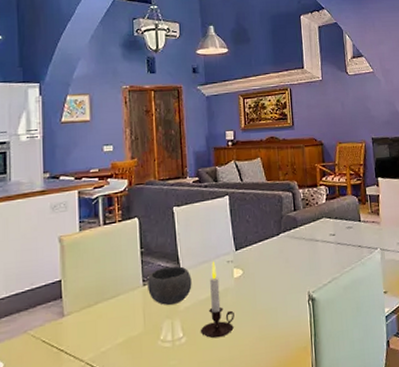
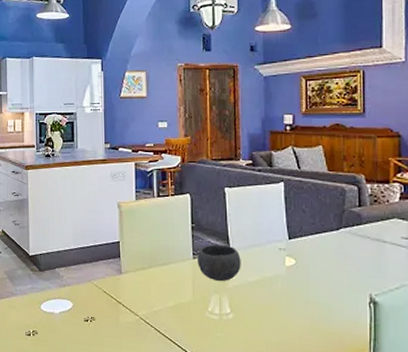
candle: present [200,261,234,339] -> none [247,246,284,321]

